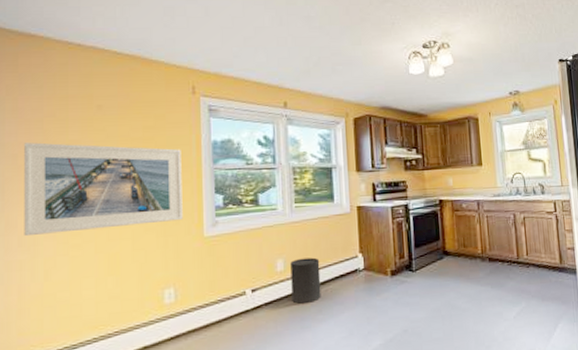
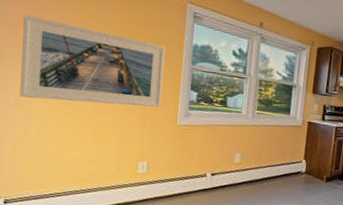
trash can: present [290,257,321,304] -> none [243,155,271,192]

